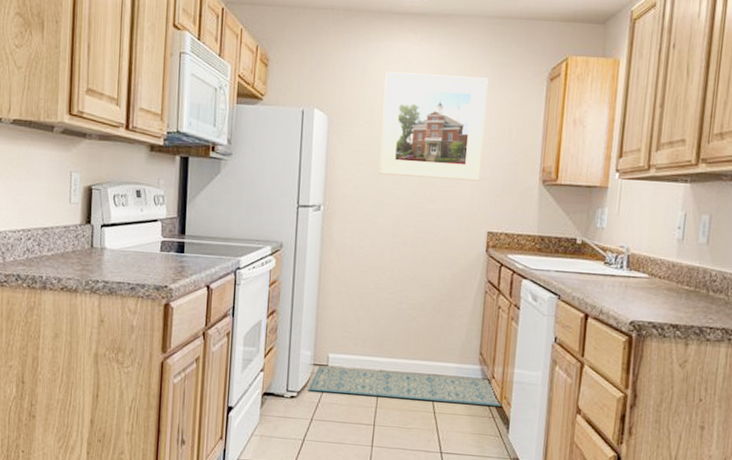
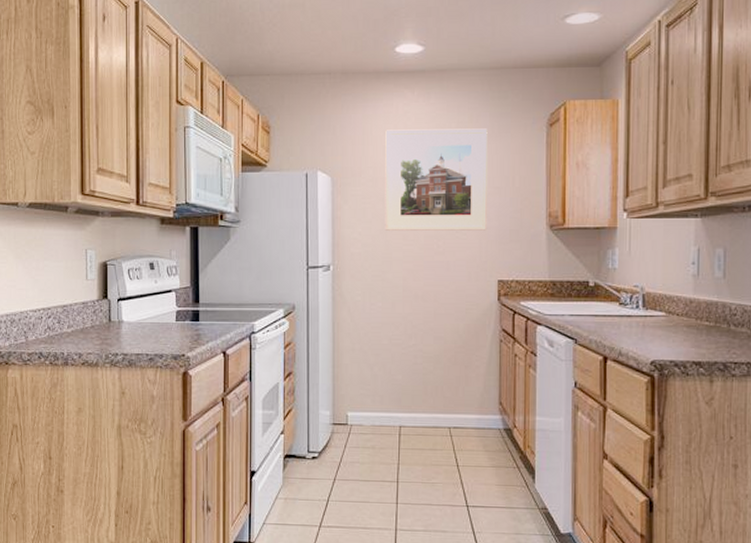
rug: present [308,365,501,406] -> none [329,425,525,456]

